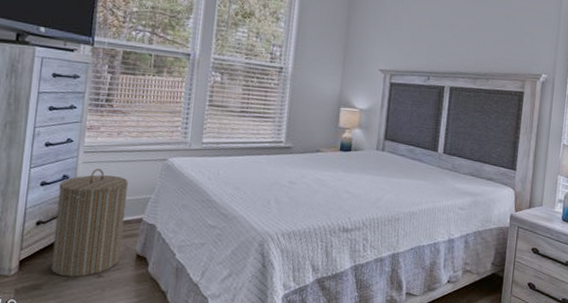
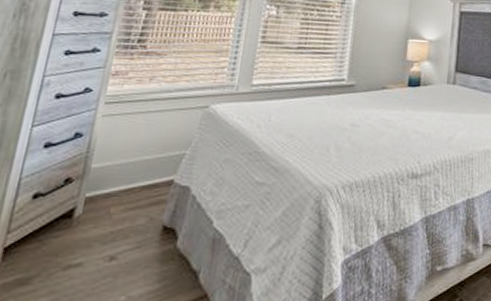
laundry hamper: present [50,168,128,277] -> none [46,122,159,264]

